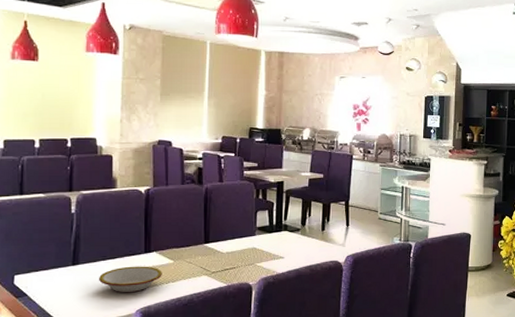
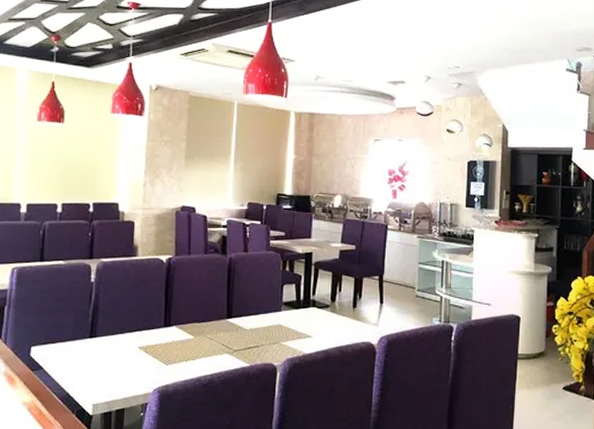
bowl: present [99,266,162,293] -> none [116,341,182,370]

